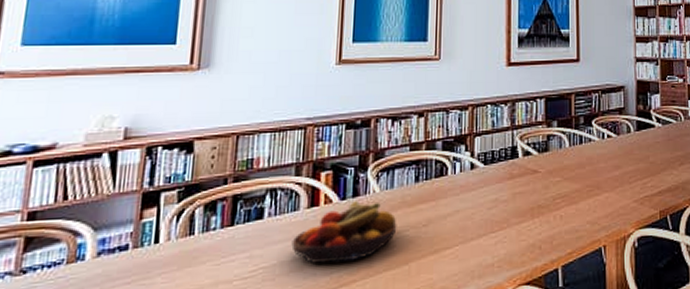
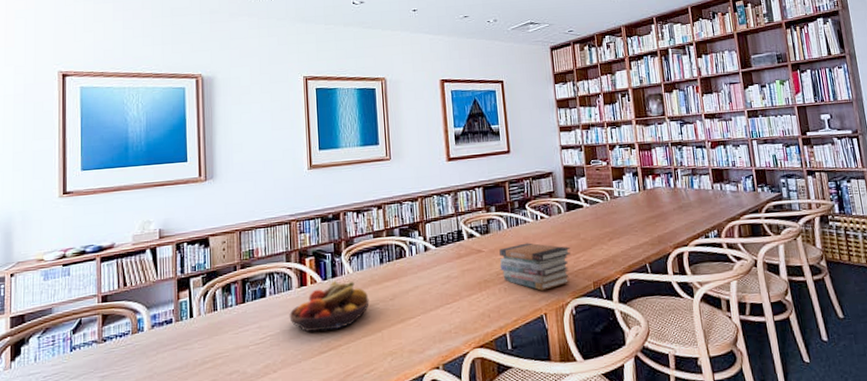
book stack: none [557,164,638,219] -> present [499,243,571,291]

